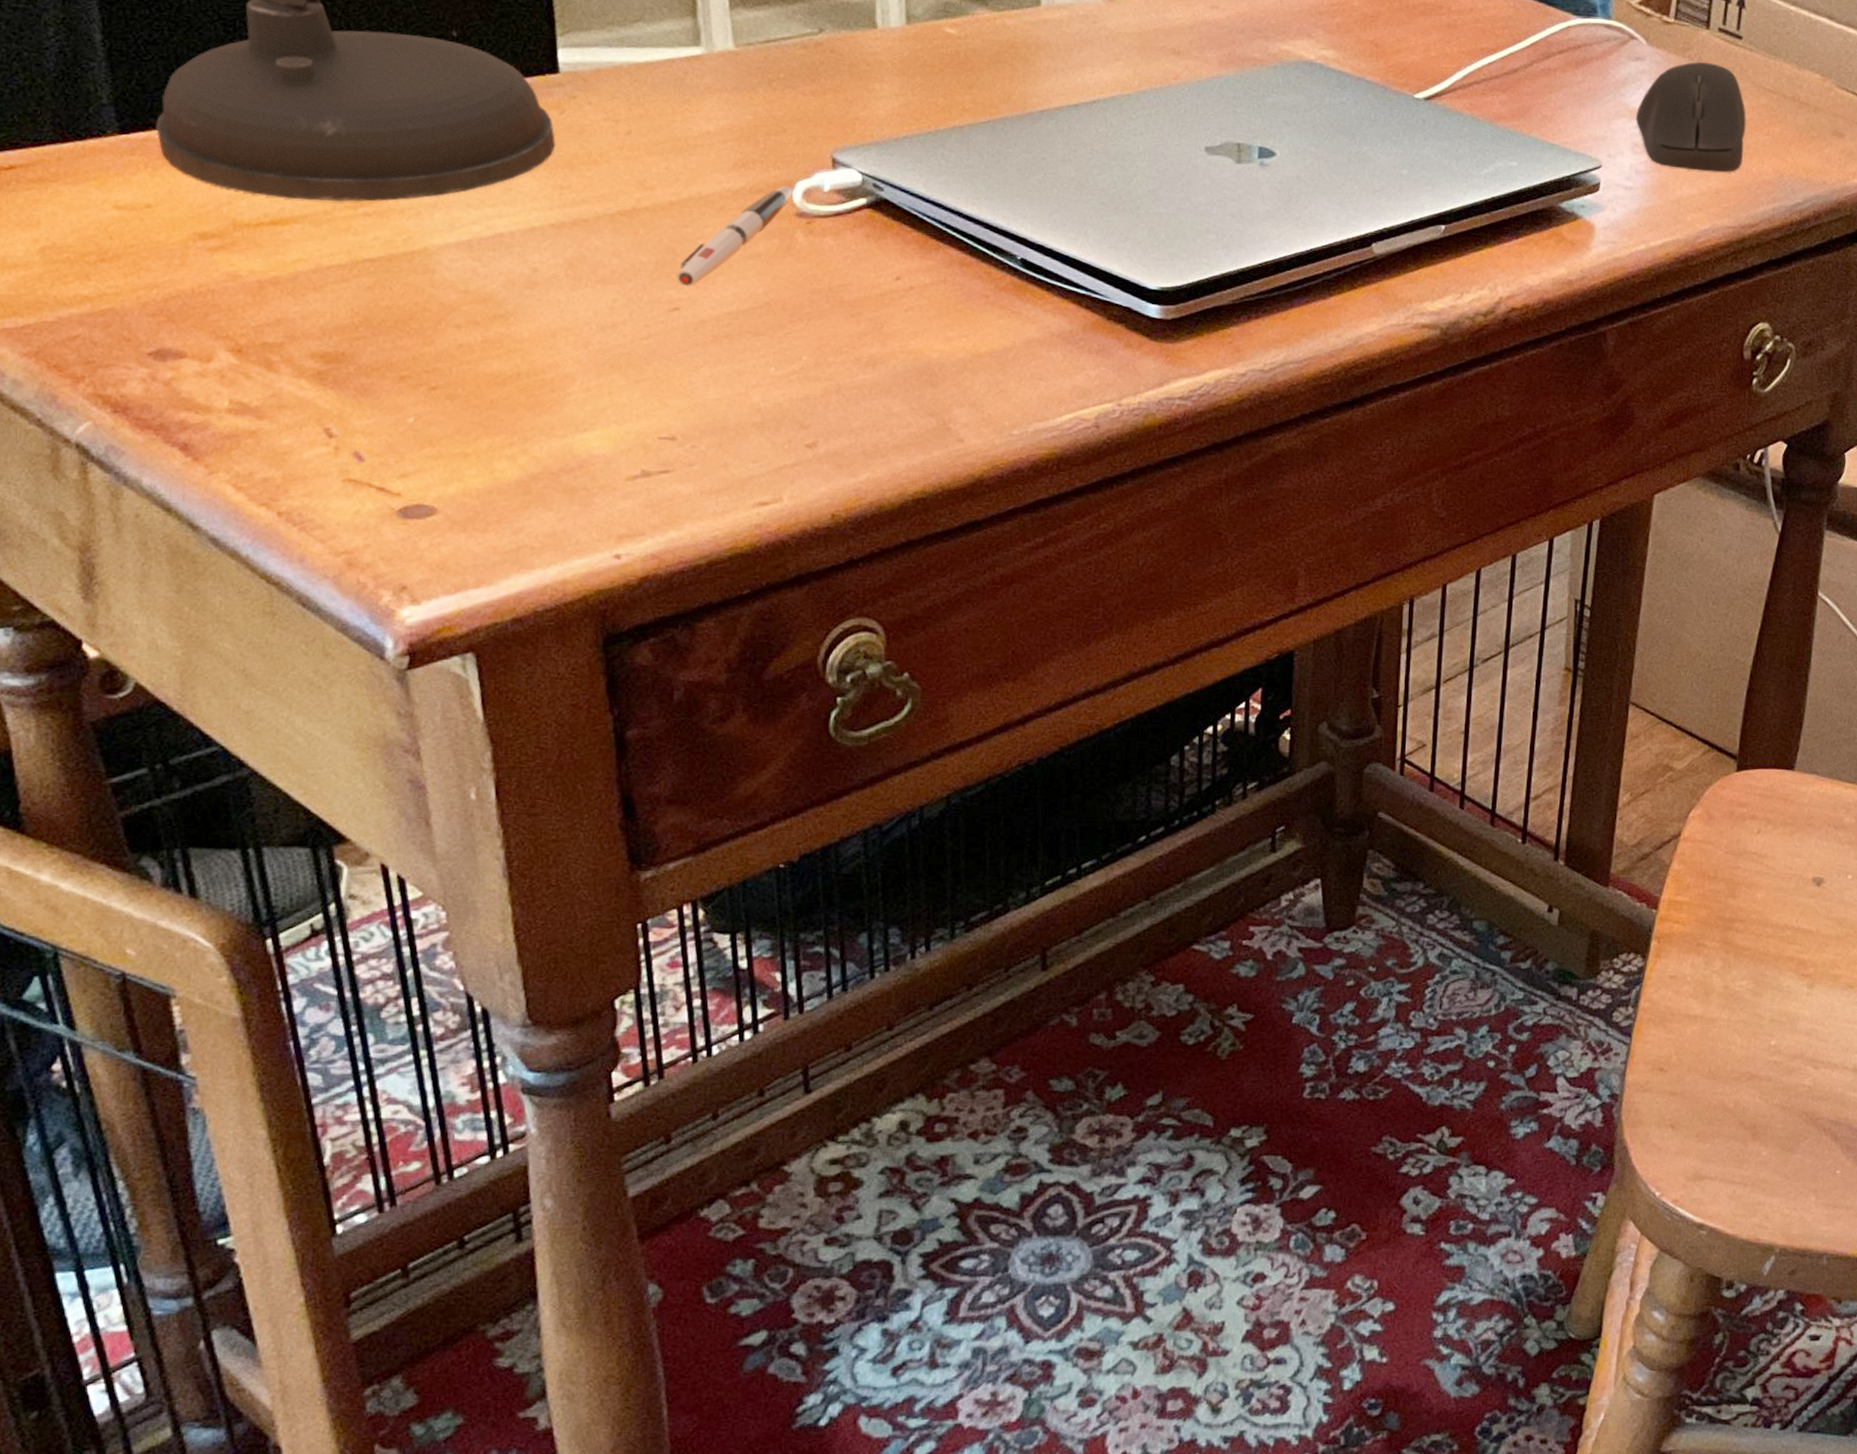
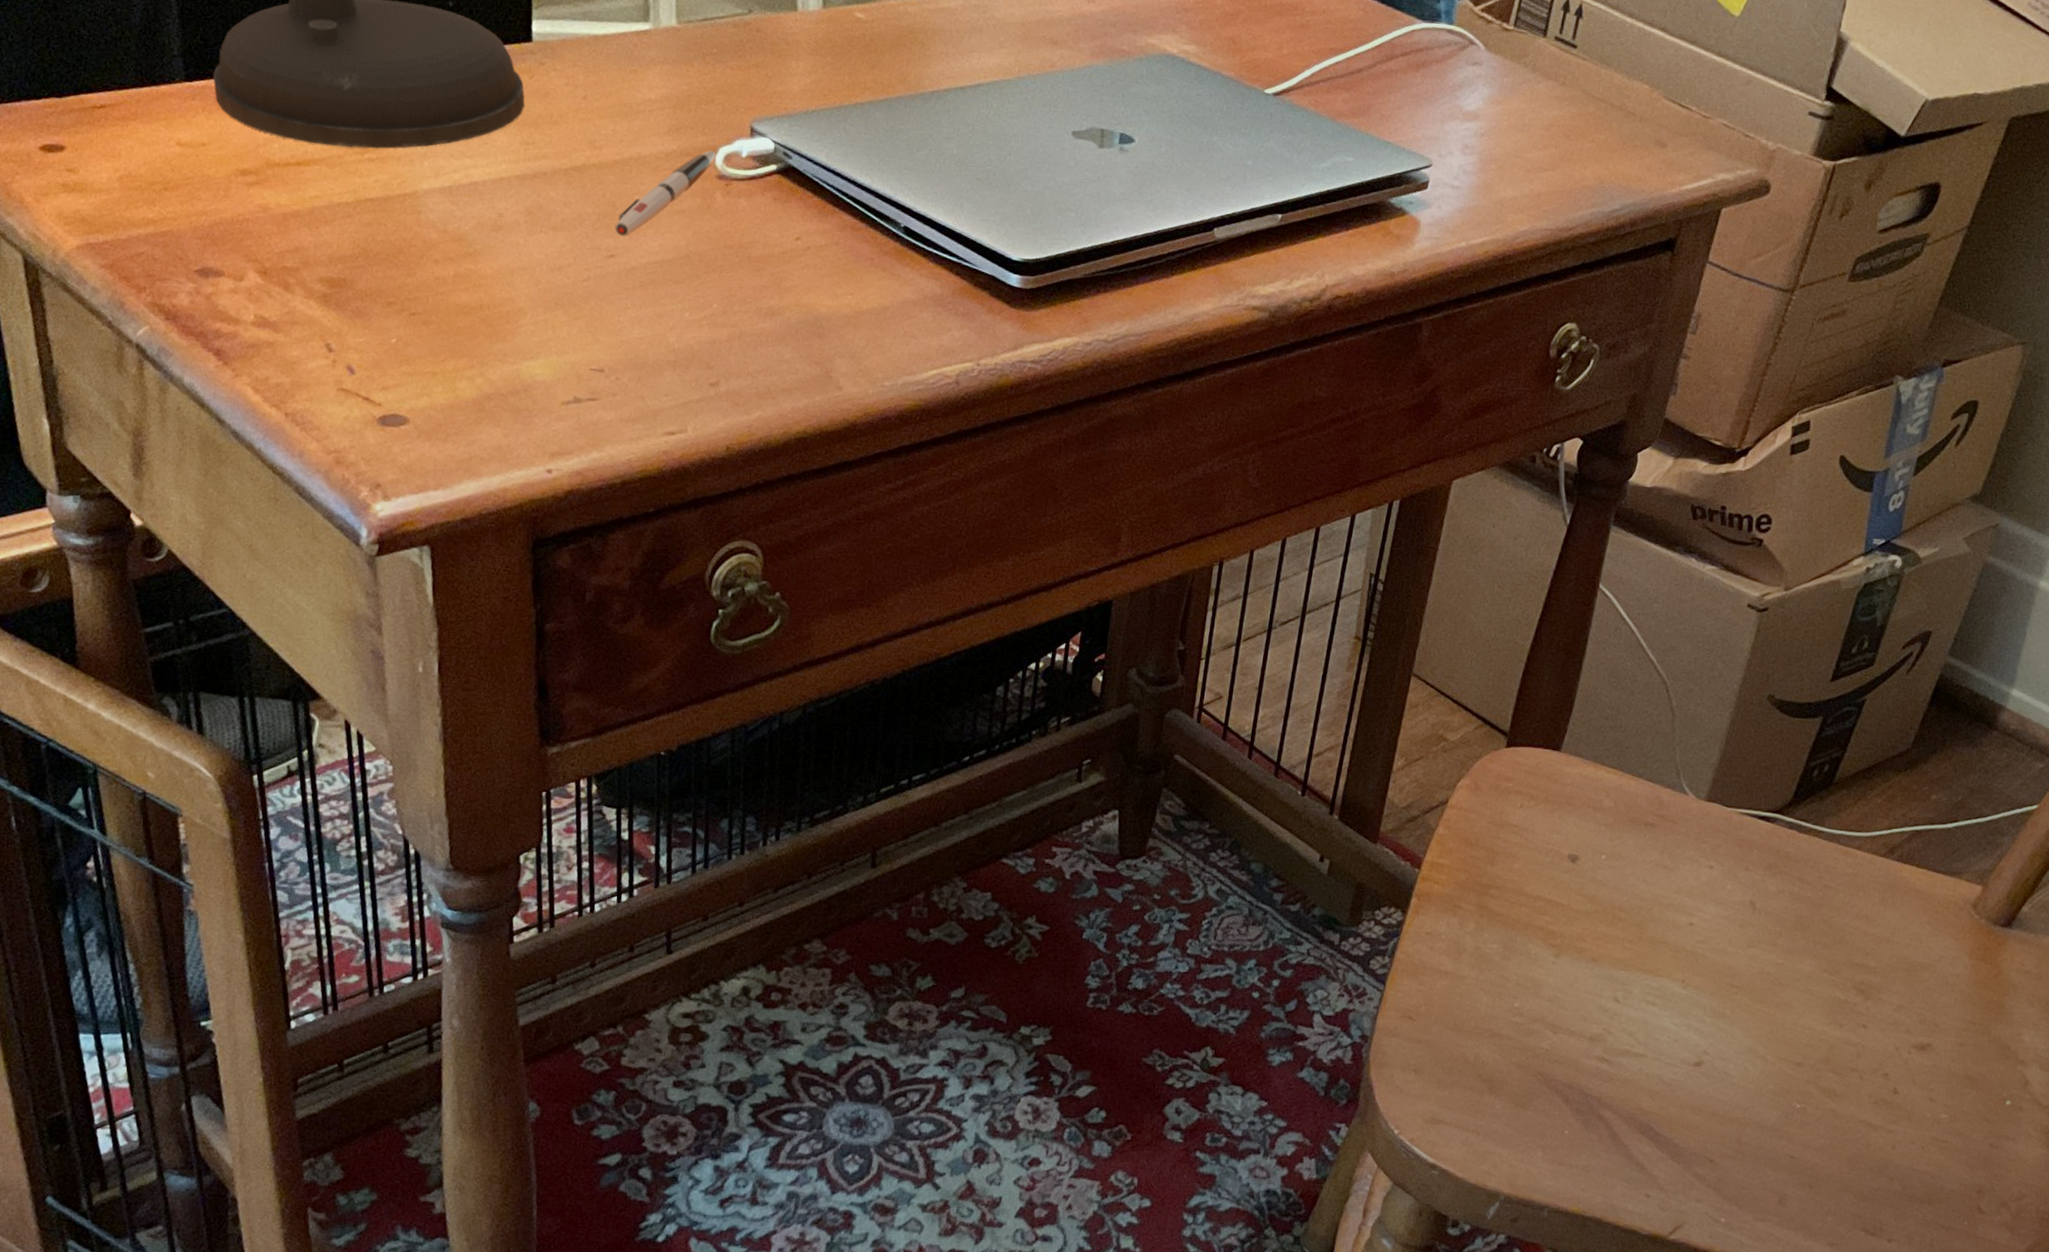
computer mouse: present [1635,62,1746,173] -> none [1468,68,1574,177]

